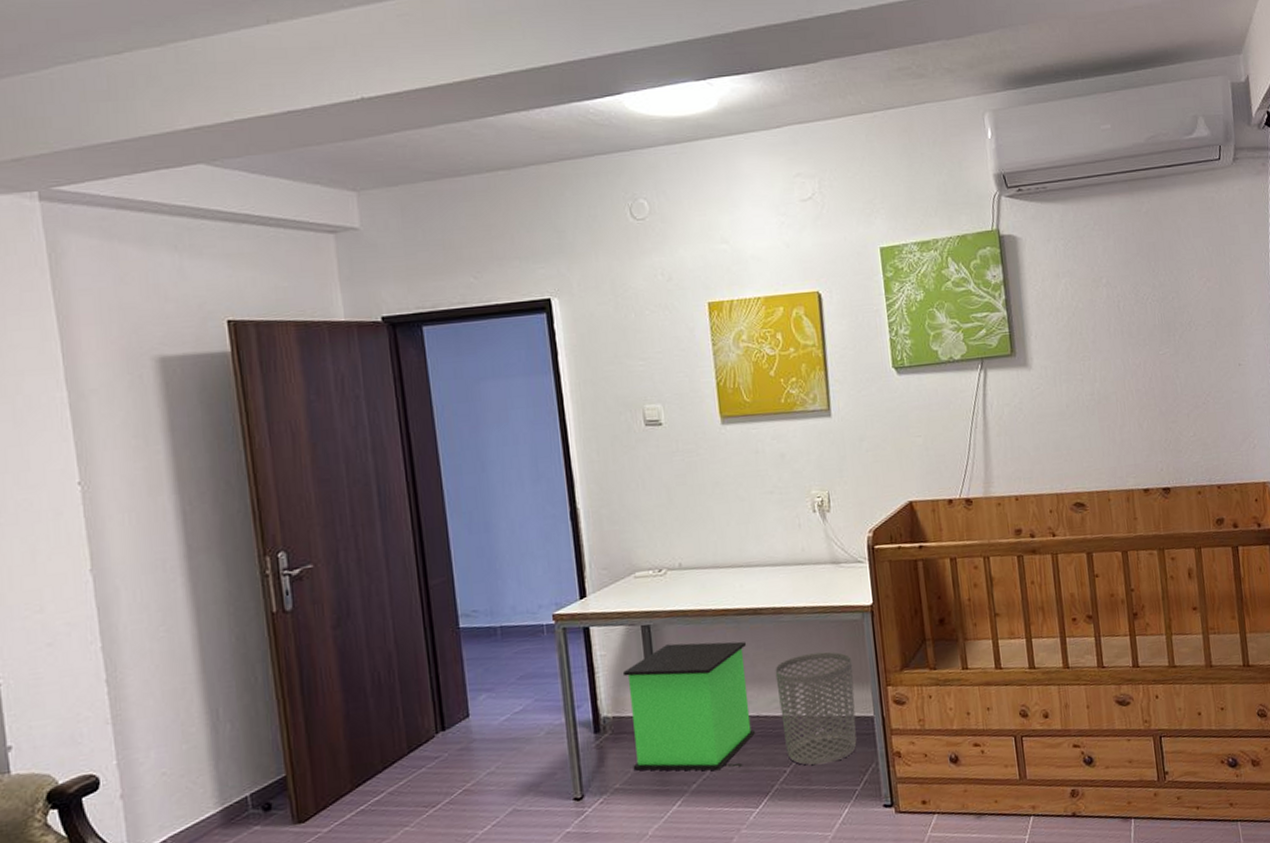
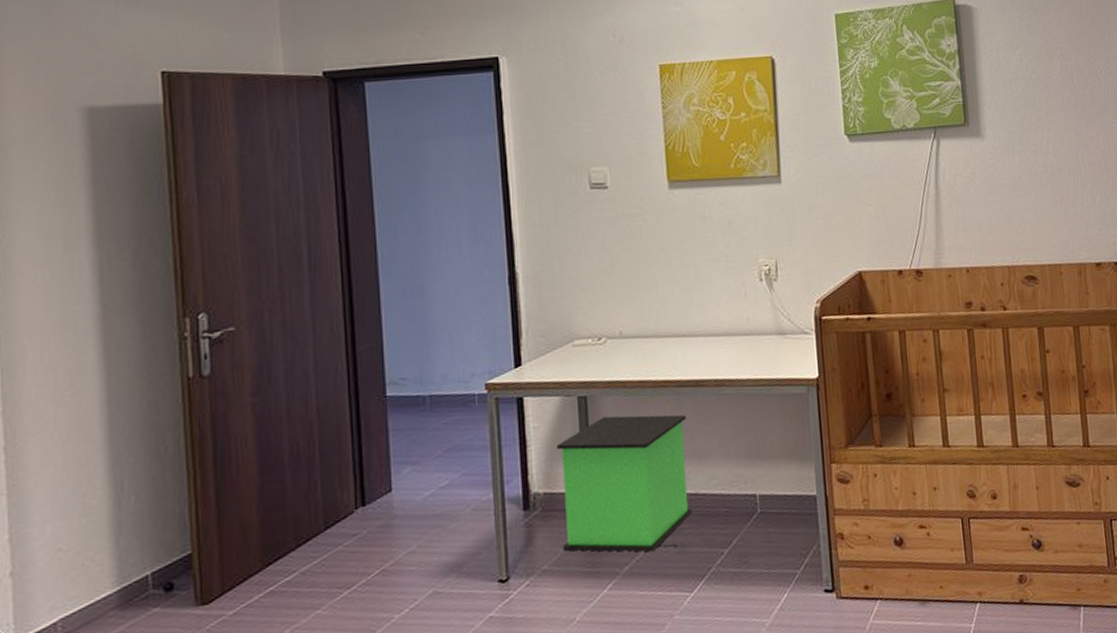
waste bin: present [775,651,857,765] -> none [715,426,798,547]

